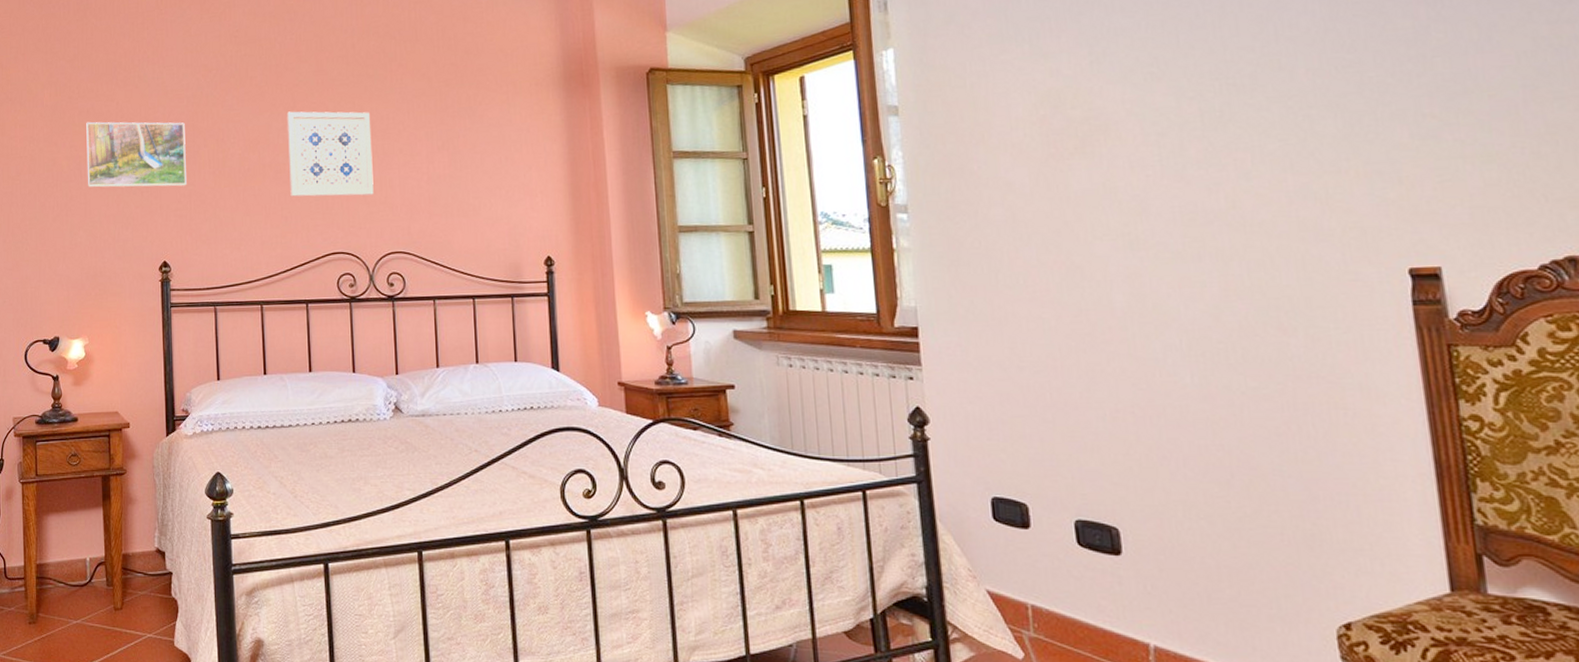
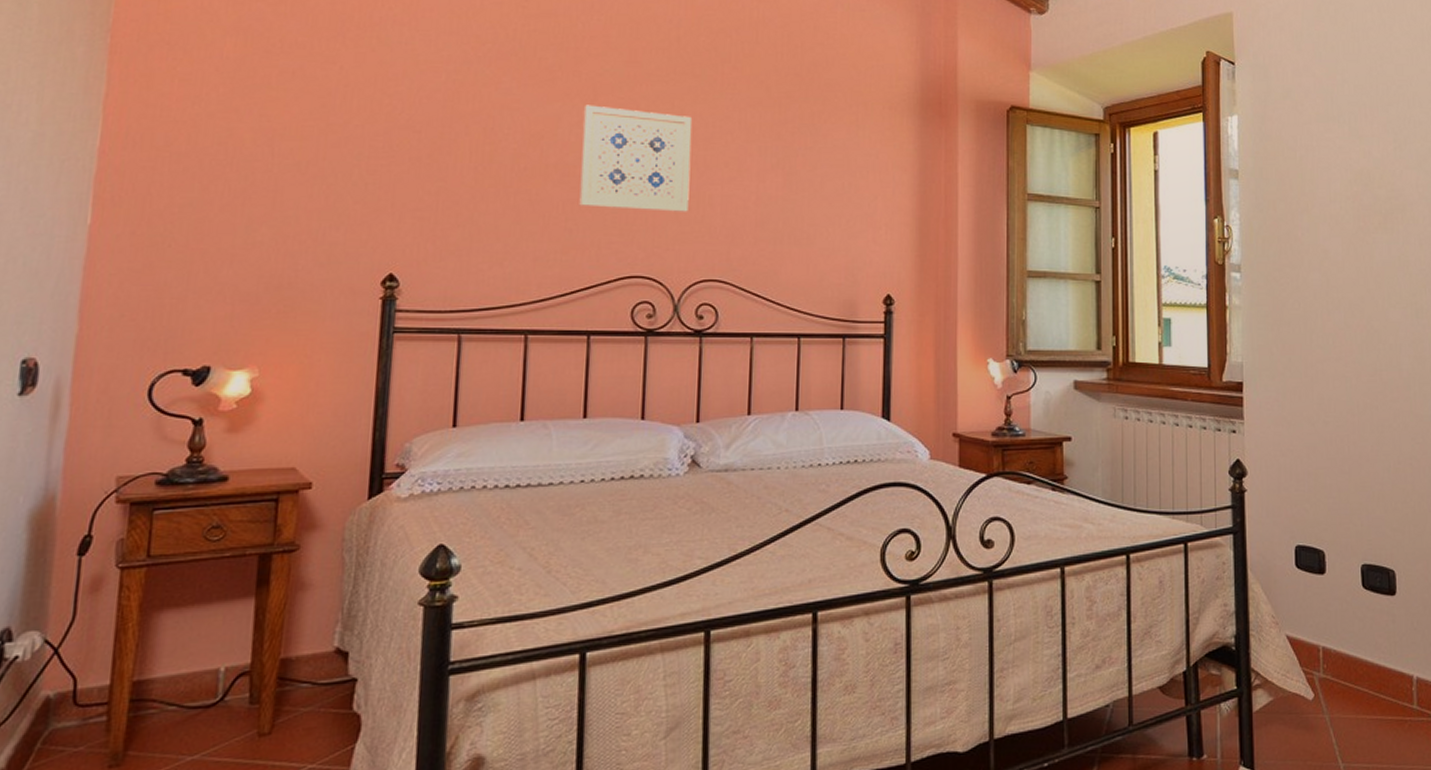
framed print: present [86,121,187,188] -> none [282,86,440,181]

